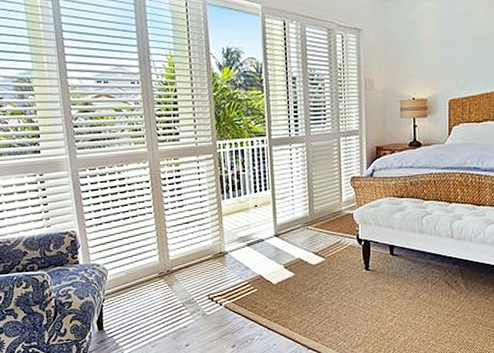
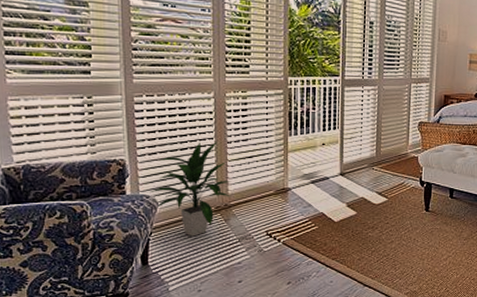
indoor plant: none [97,209,173,302] -> present [147,141,232,237]

